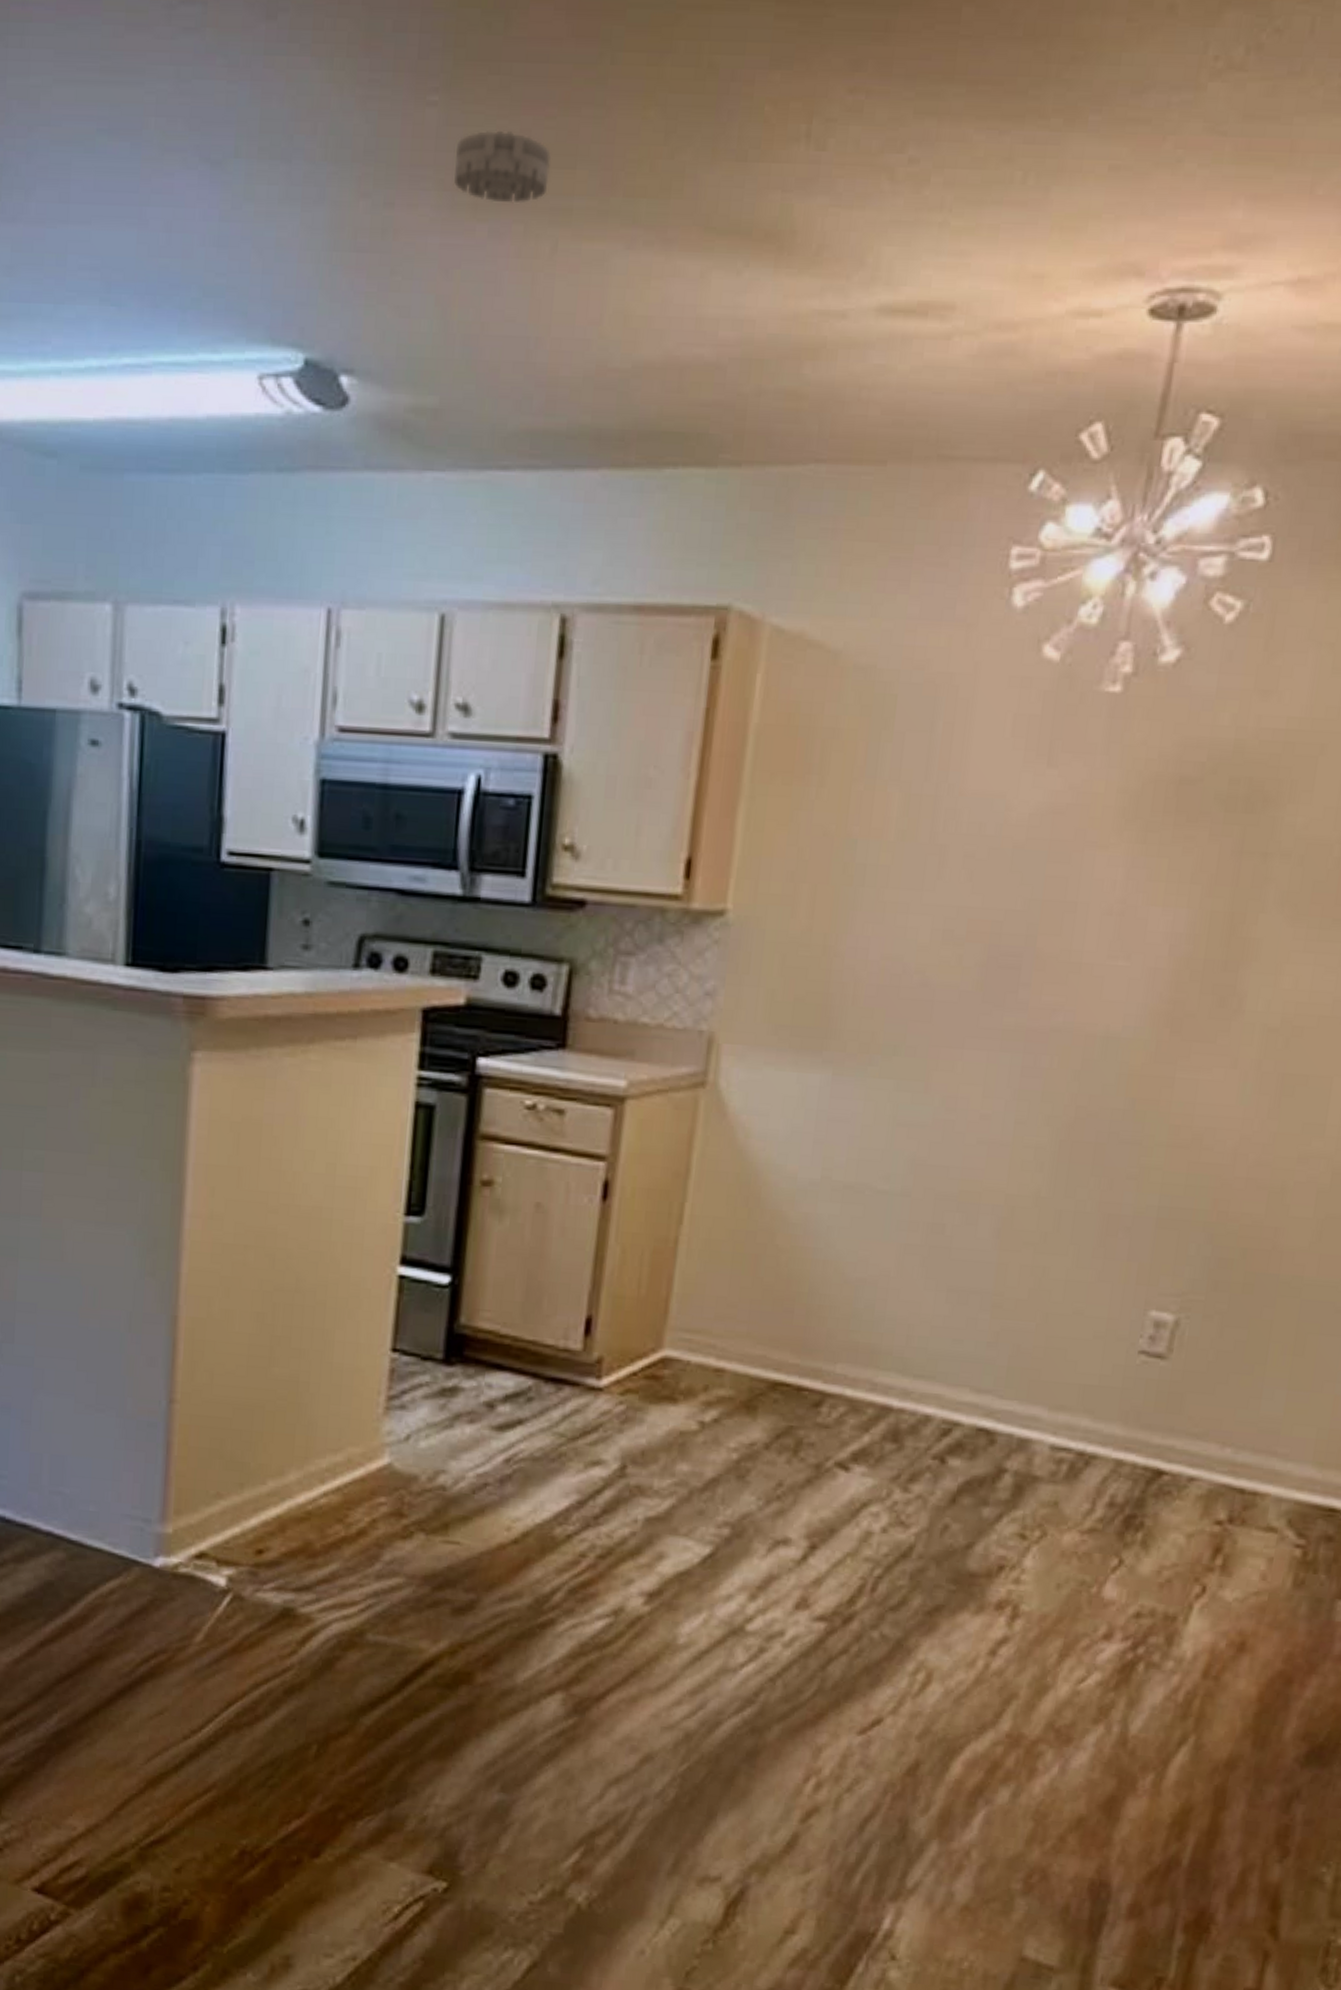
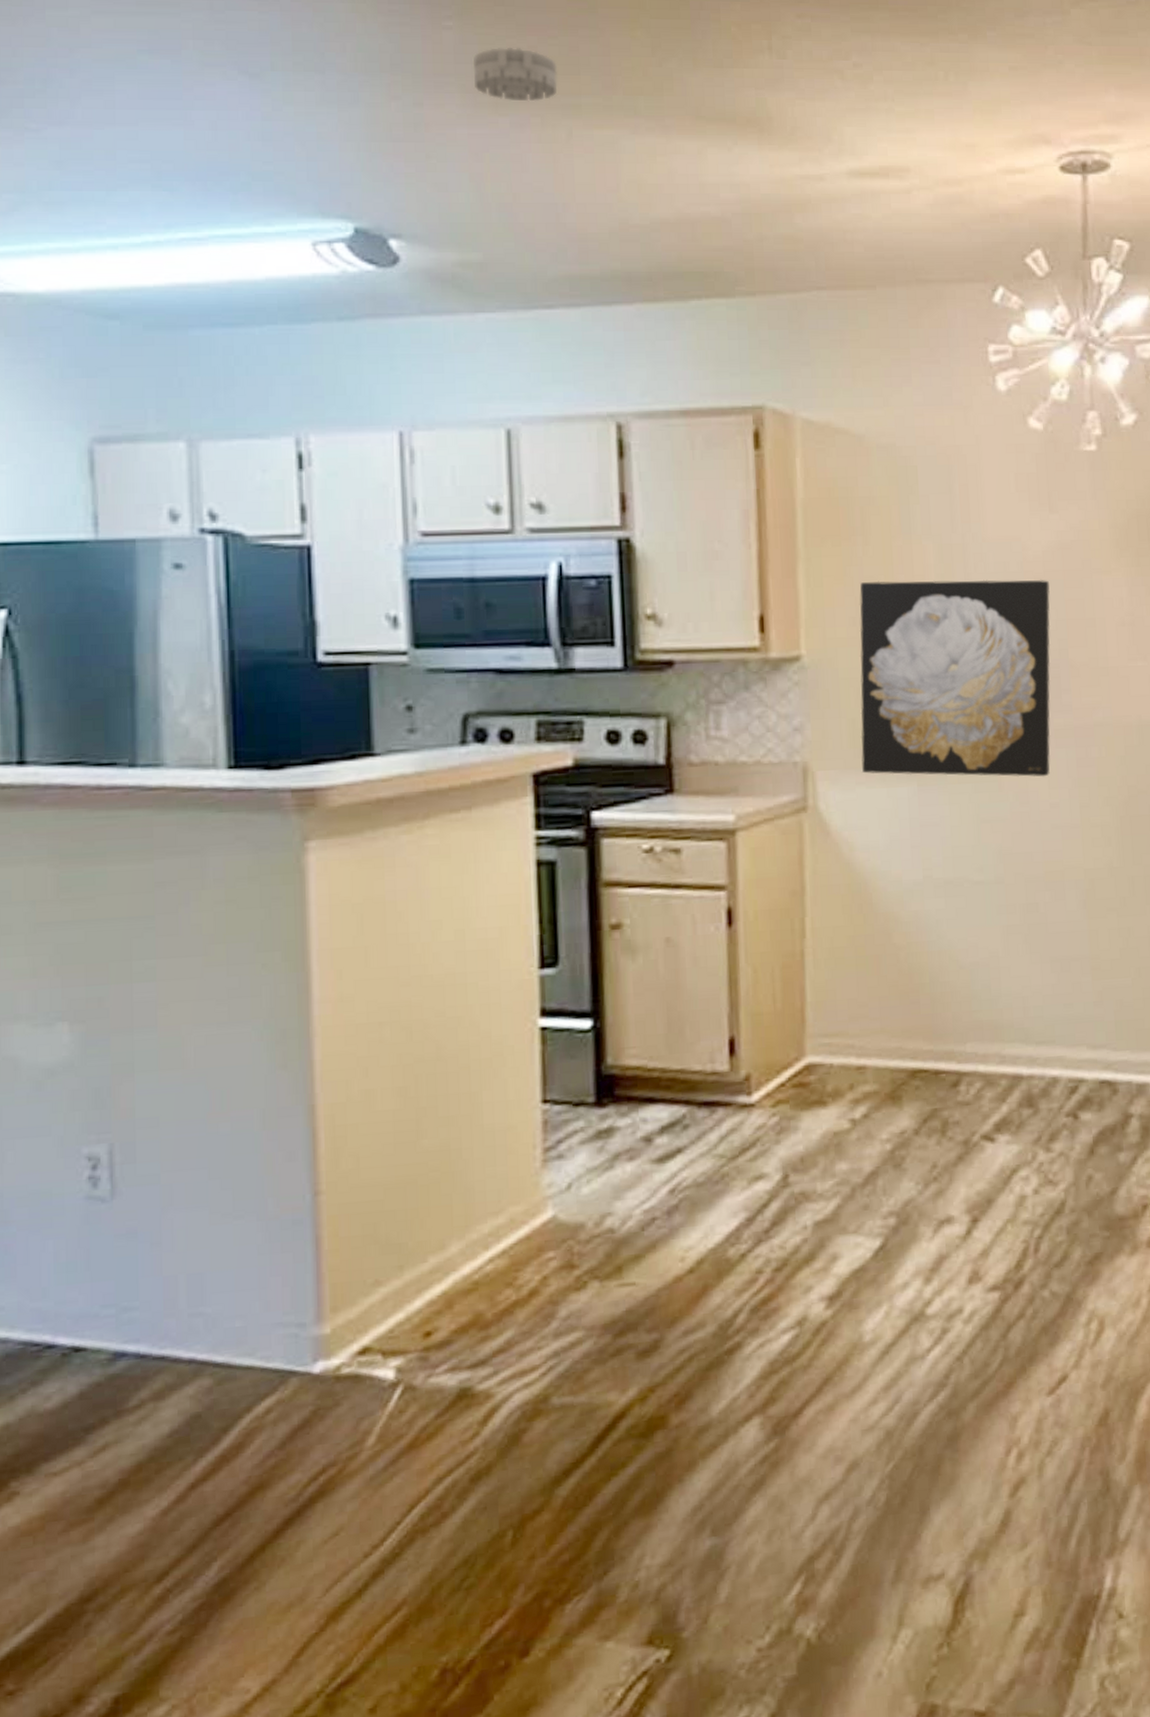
wall art: none [773,831,1030,1083] -> present [859,579,1051,777]

